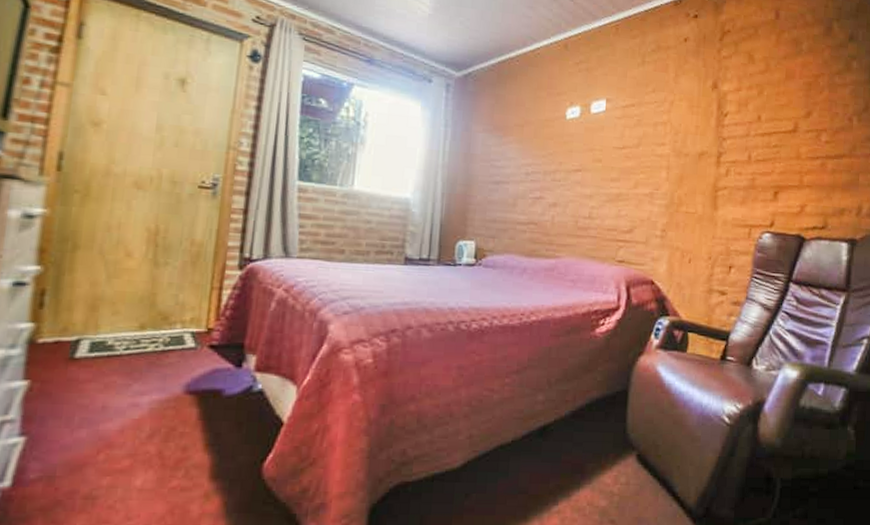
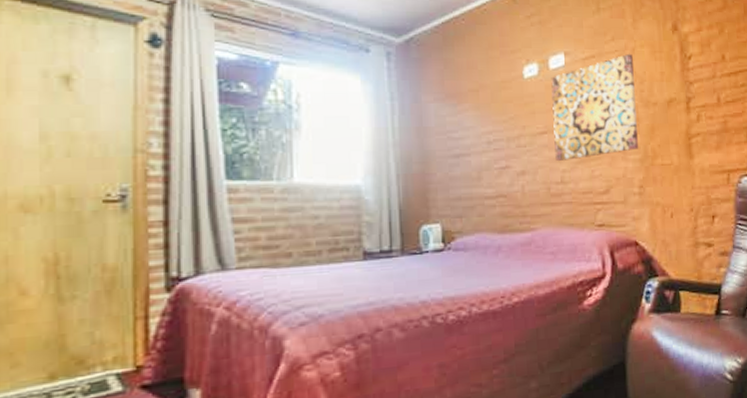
wall art: none [586,105,671,198] -> present [551,53,638,161]

